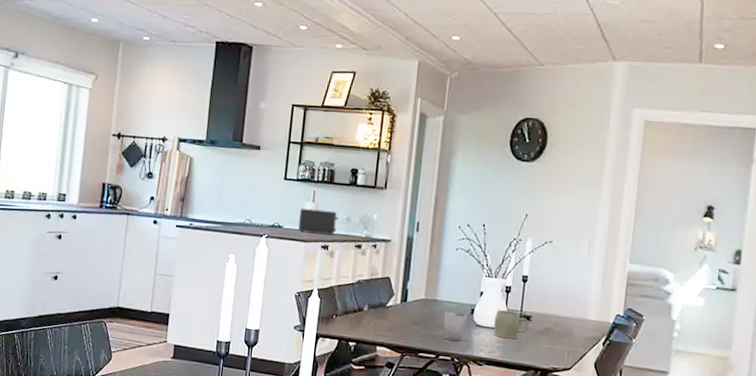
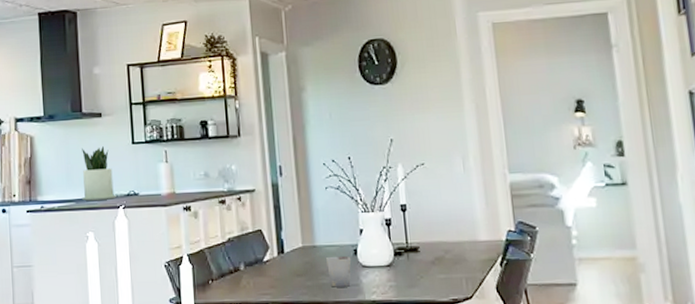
planter: none [228,176,262,228] -> present [81,146,117,202]
toaster: present [297,208,339,235] -> none [155,168,196,197]
mug: present [493,310,529,339] -> none [380,245,418,276]

